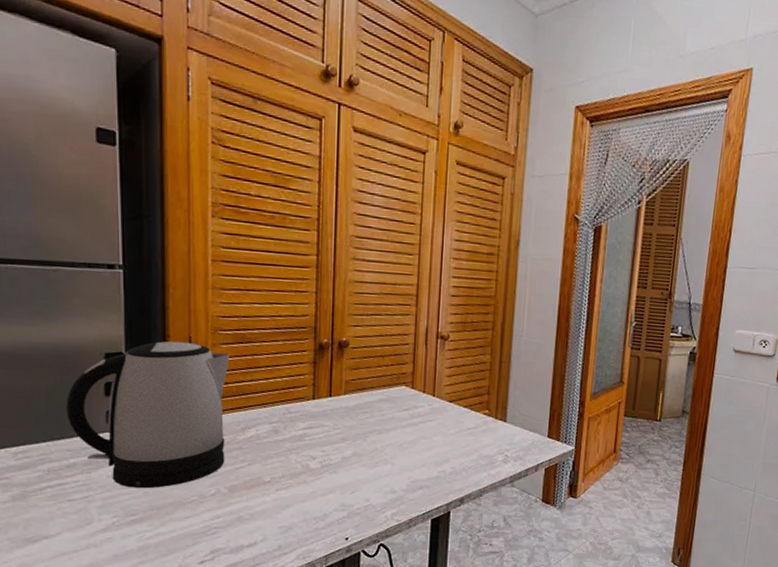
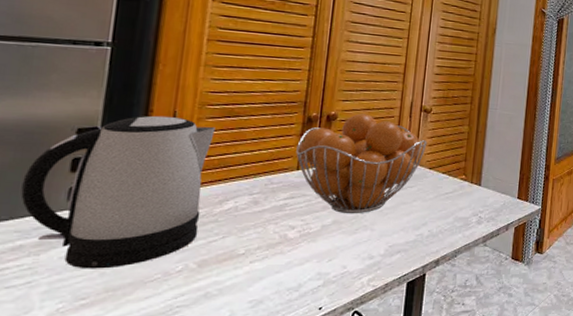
fruit basket: none [310,340,446,447] -> present [296,113,427,214]

